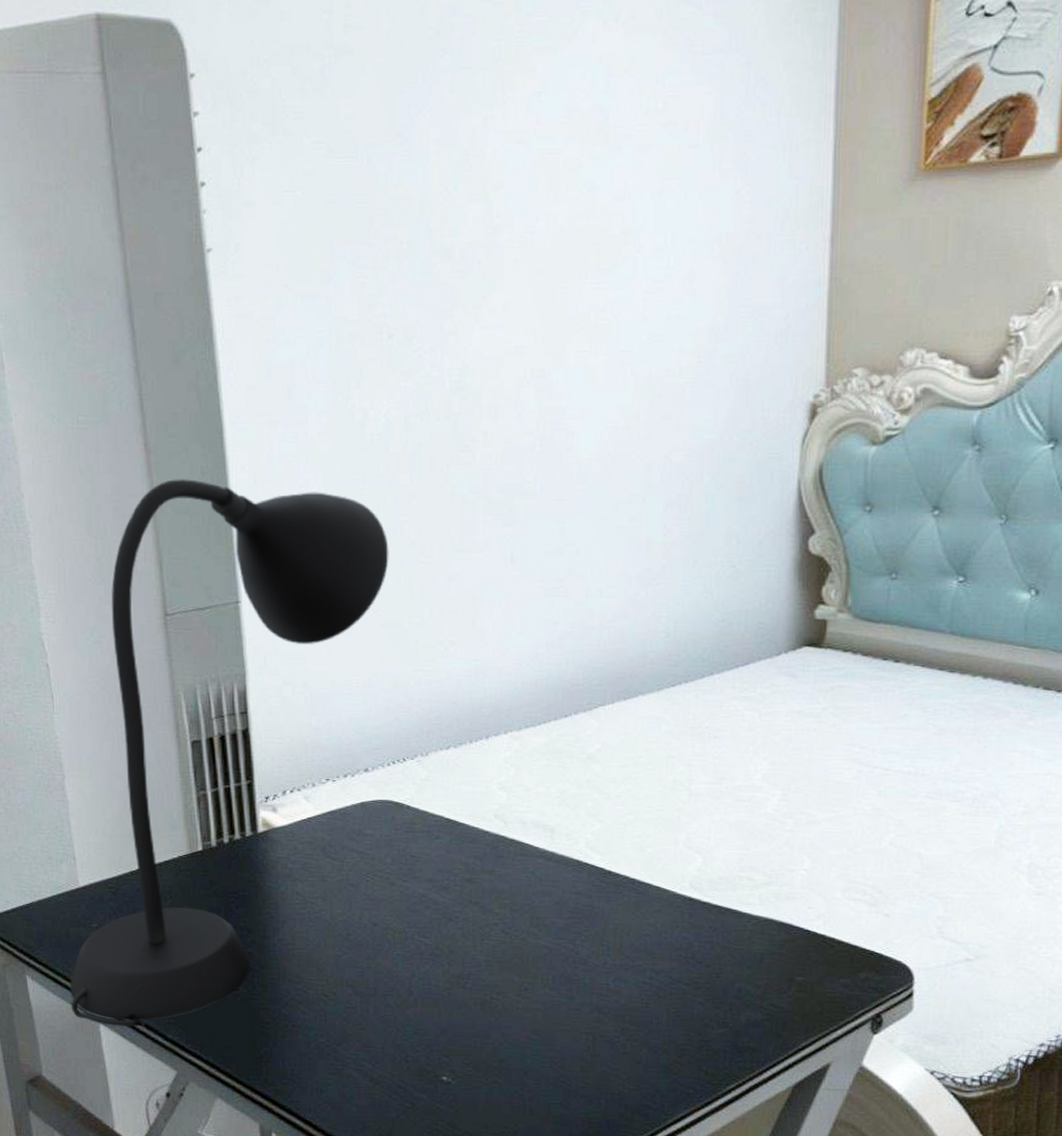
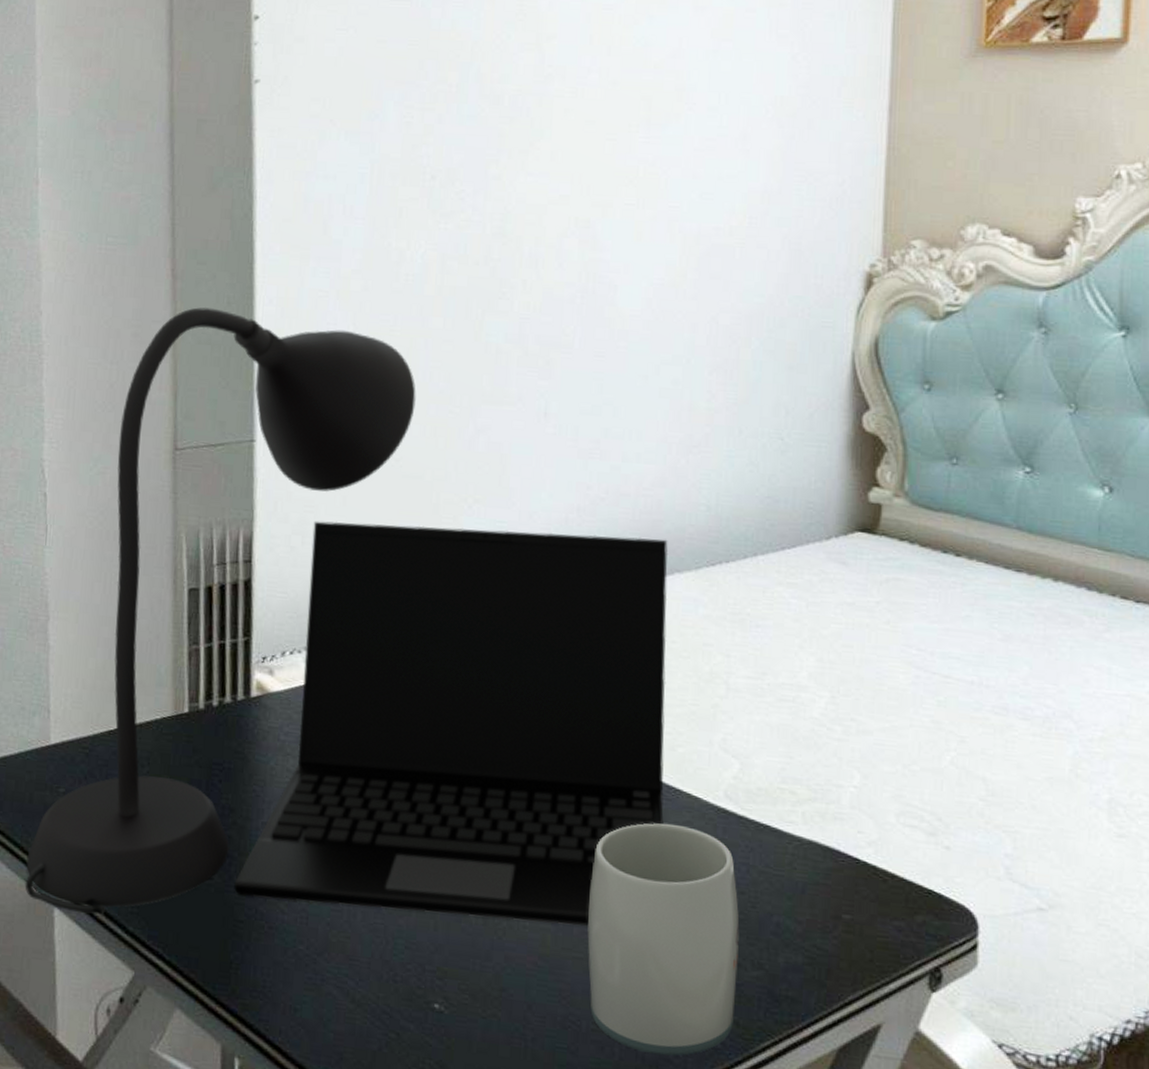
laptop: none [258,665,636,1005] -> present [234,520,669,927]
mug: none [572,913,706,1103] -> present [587,822,740,1056]

